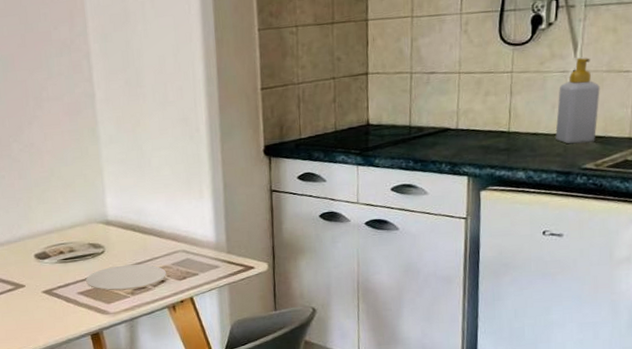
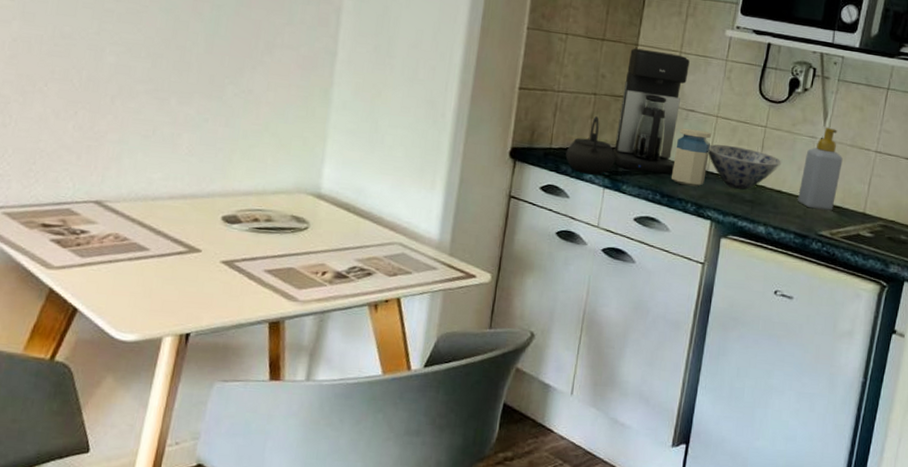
plate: present [86,264,166,291] -> none [278,247,376,278]
kettle: none [315,99,364,156] -> present [565,116,615,175]
coffee maker: none [360,19,423,144] -> present [613,48,690,175]
jar: none [421,90,457,148] -> present [672,128,711,187]
bowl: none [455,98,535,141] -> present [708,144,783,190]

